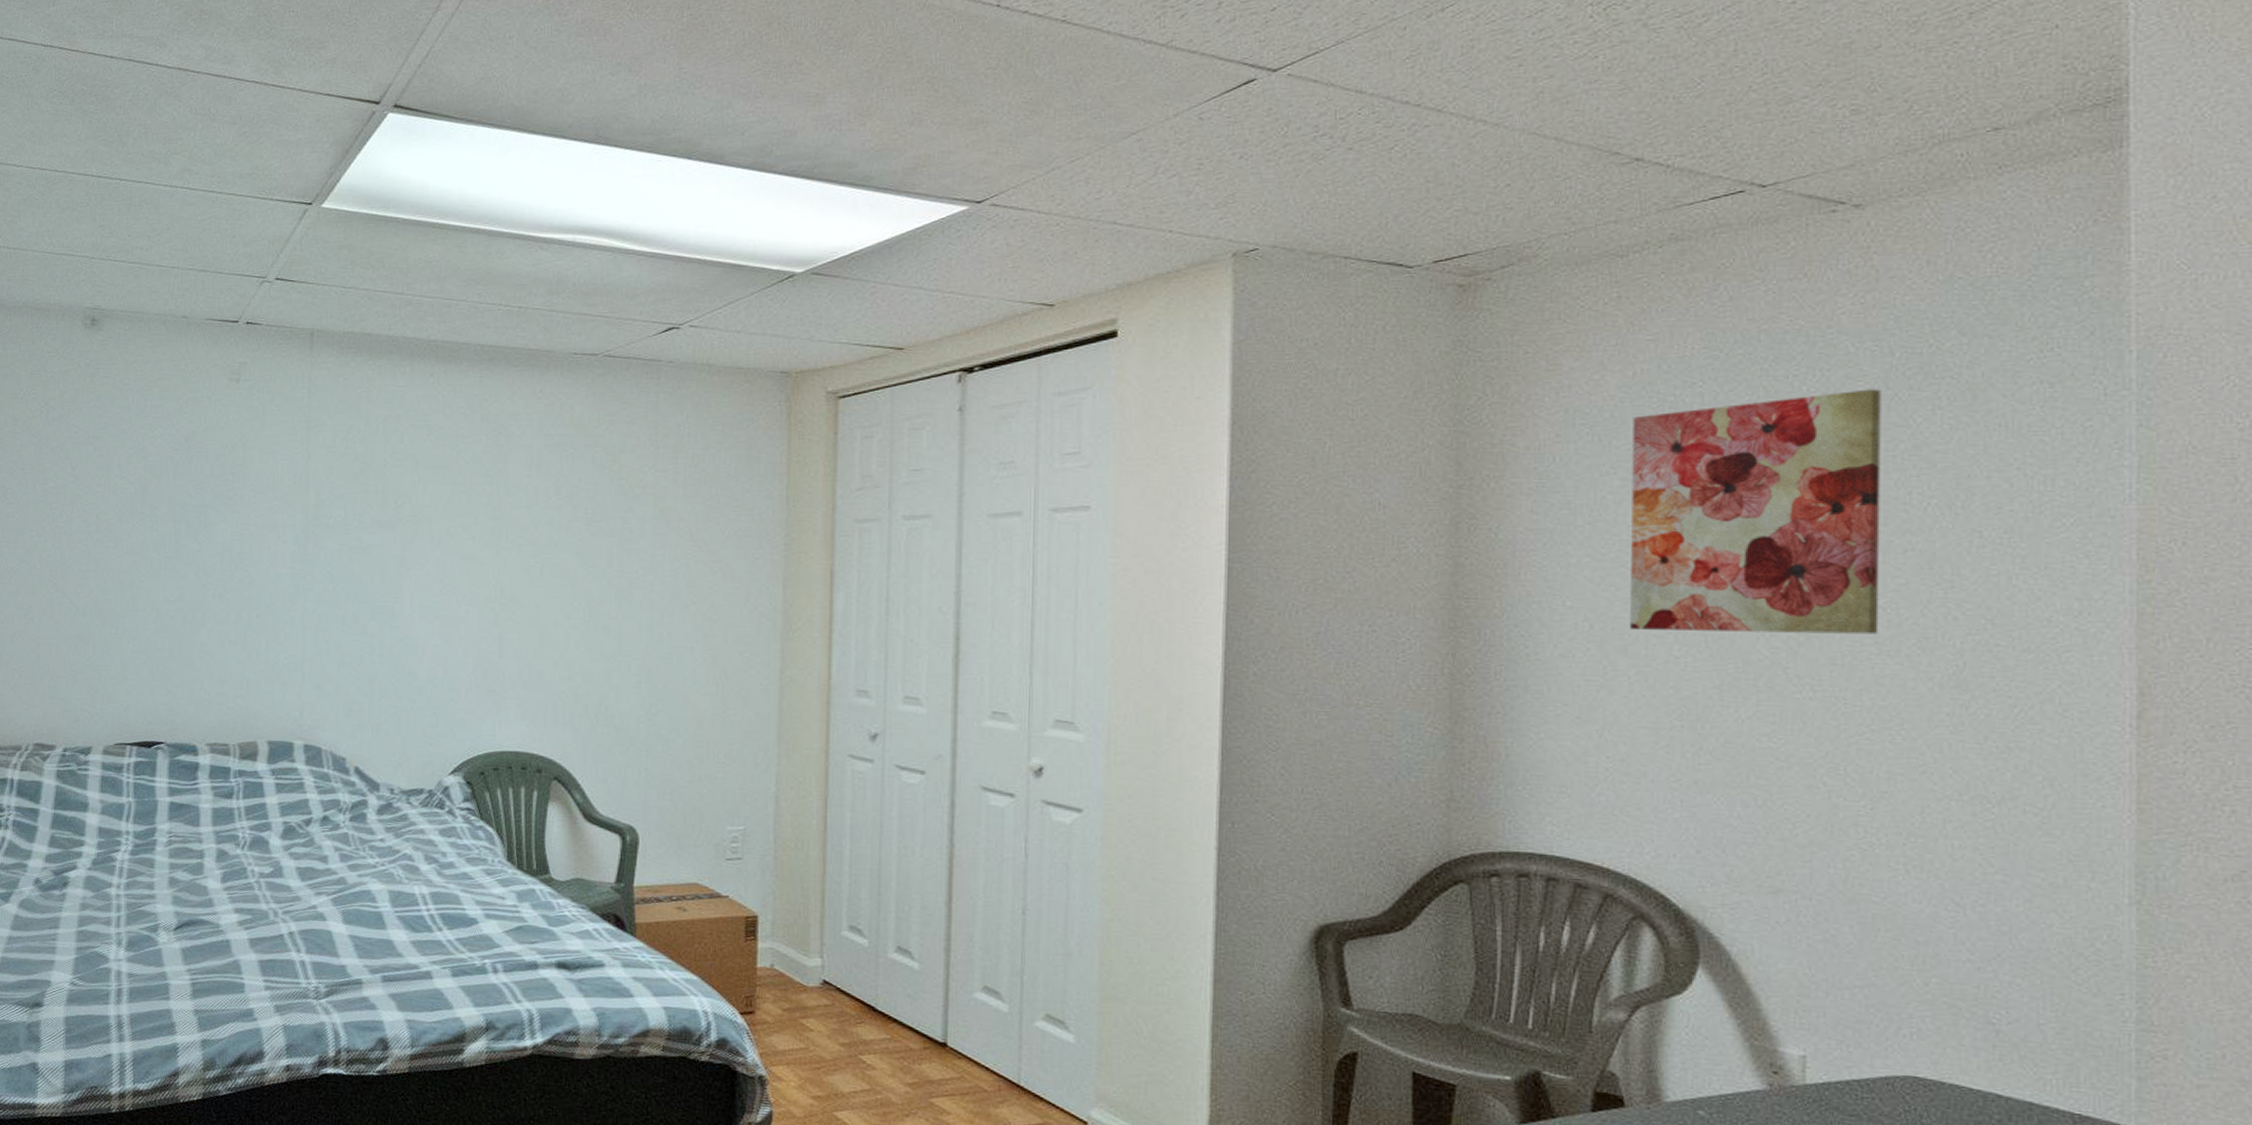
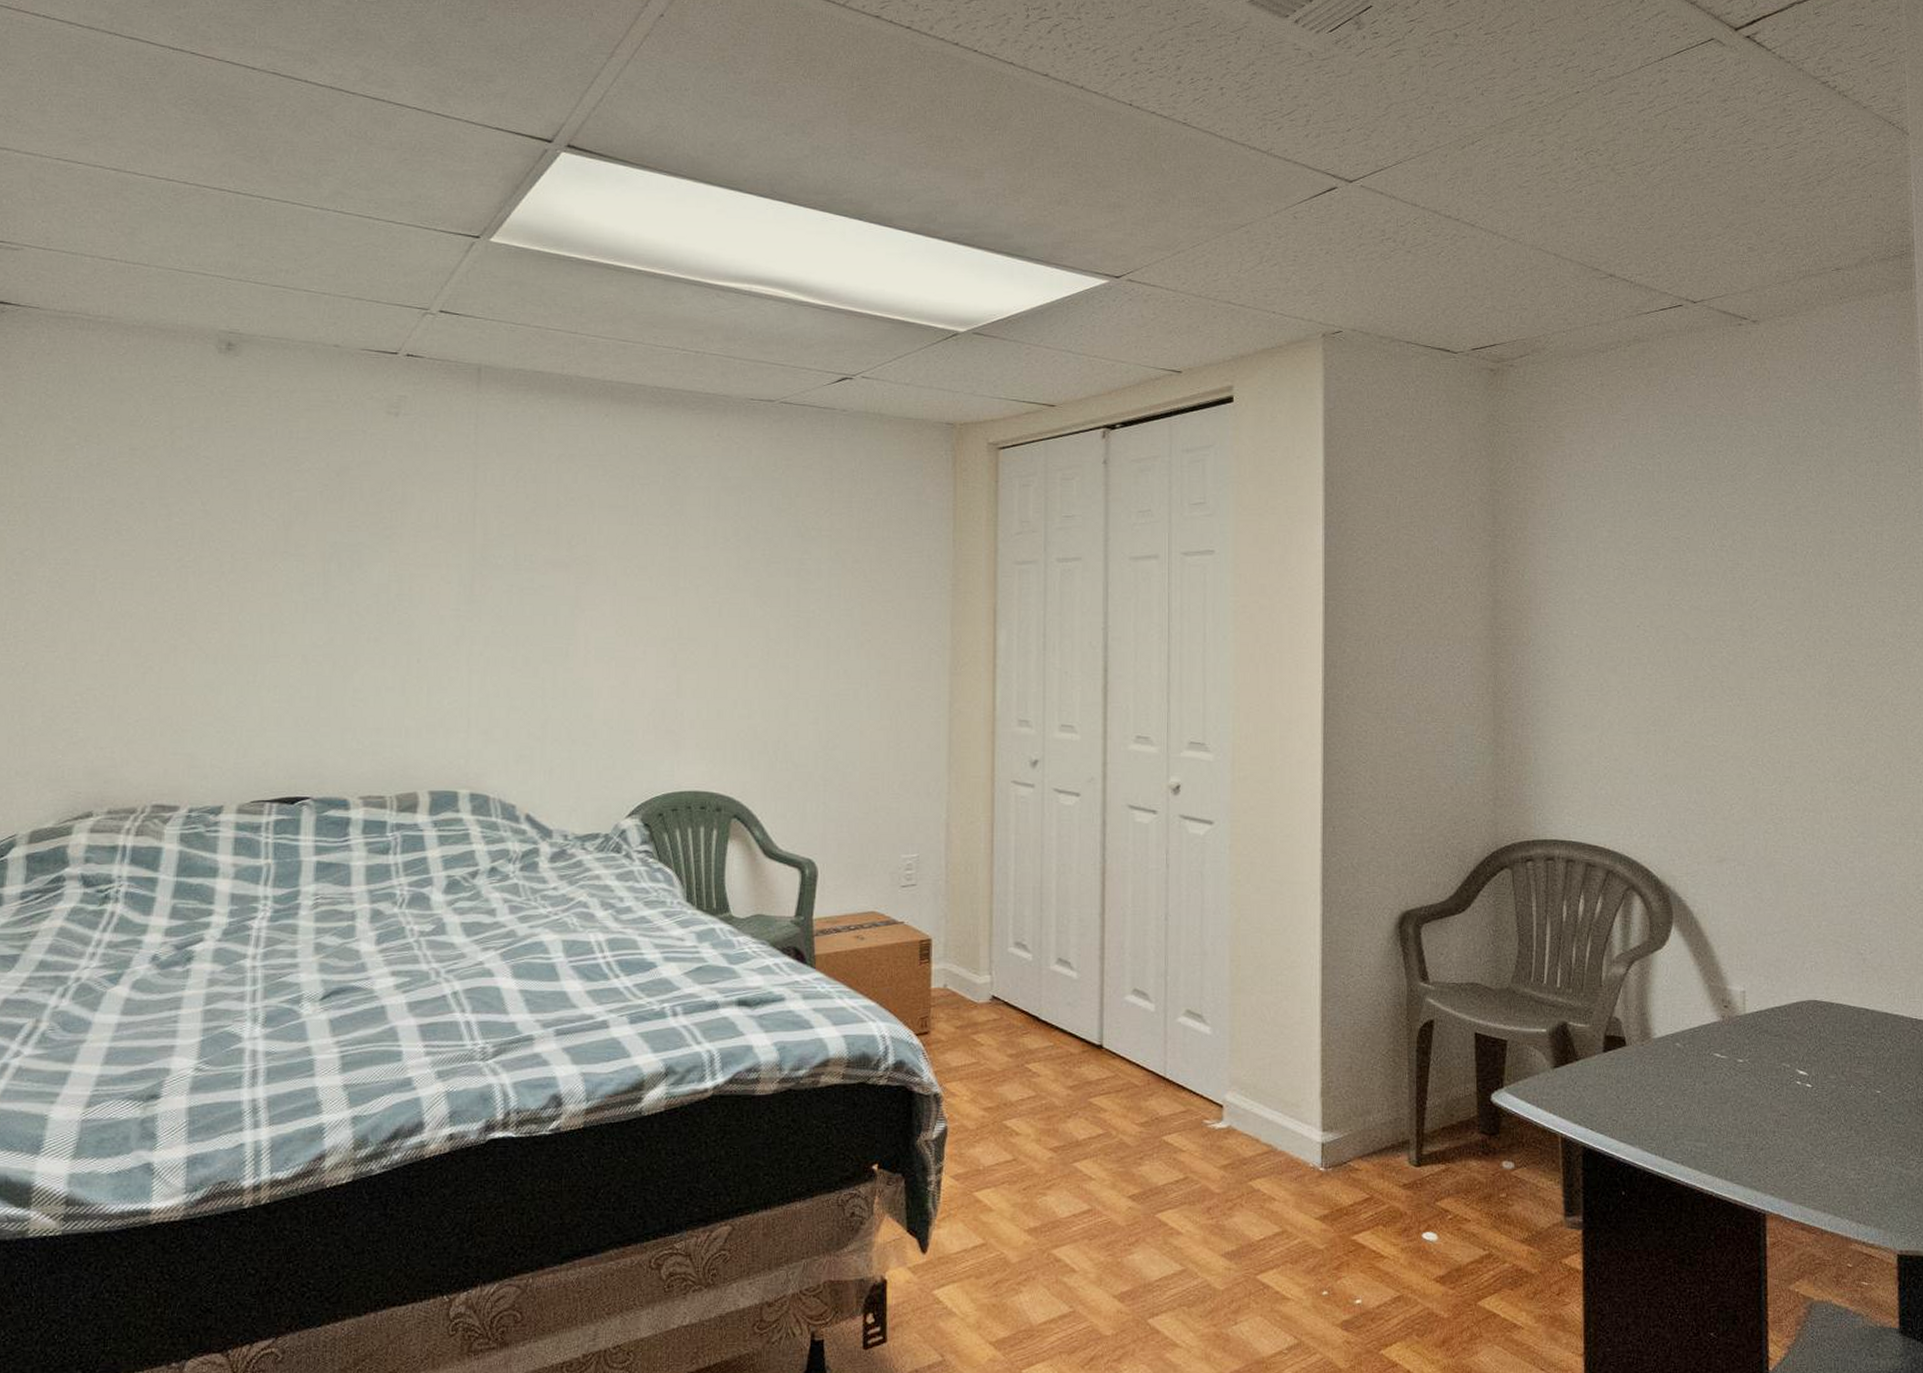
wall art: present [1630,389,1881,635] -> none [1614,463,1780,654]

